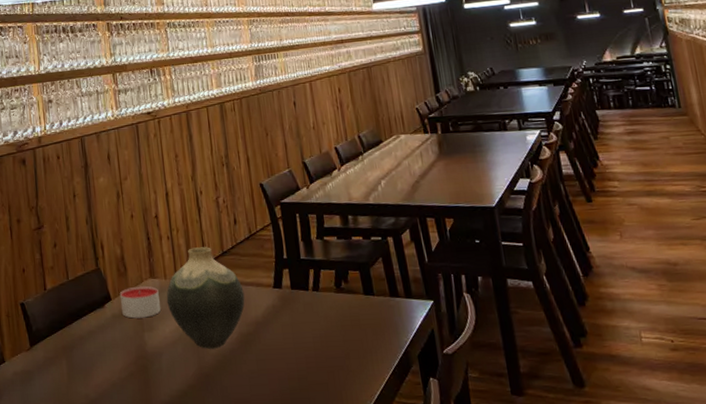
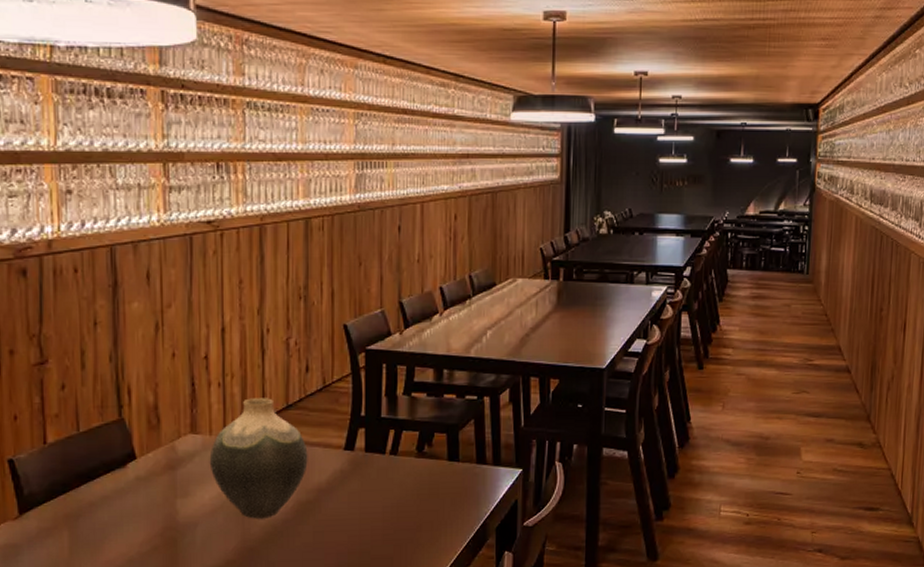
candle: present [119,285,161,319] -> none [148,442,200,482]

